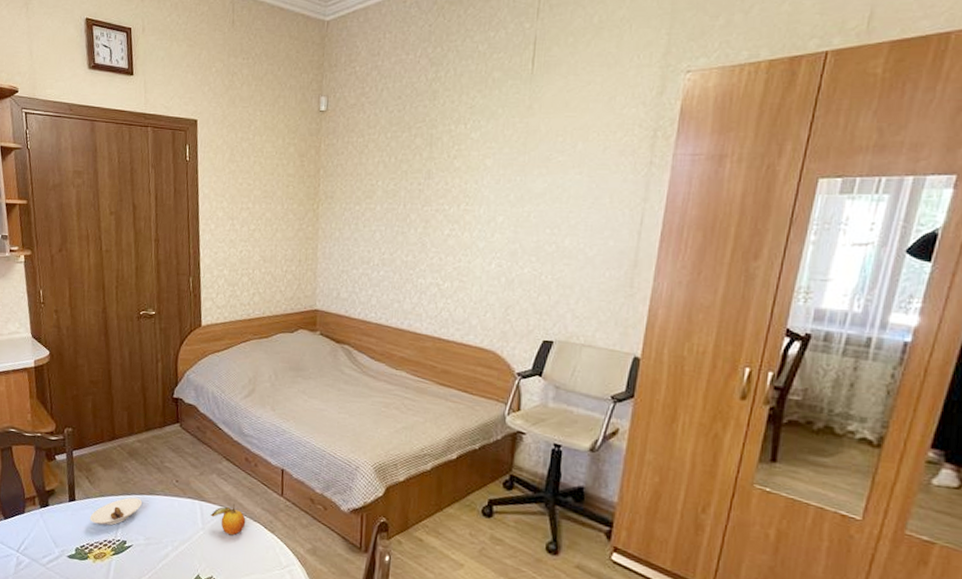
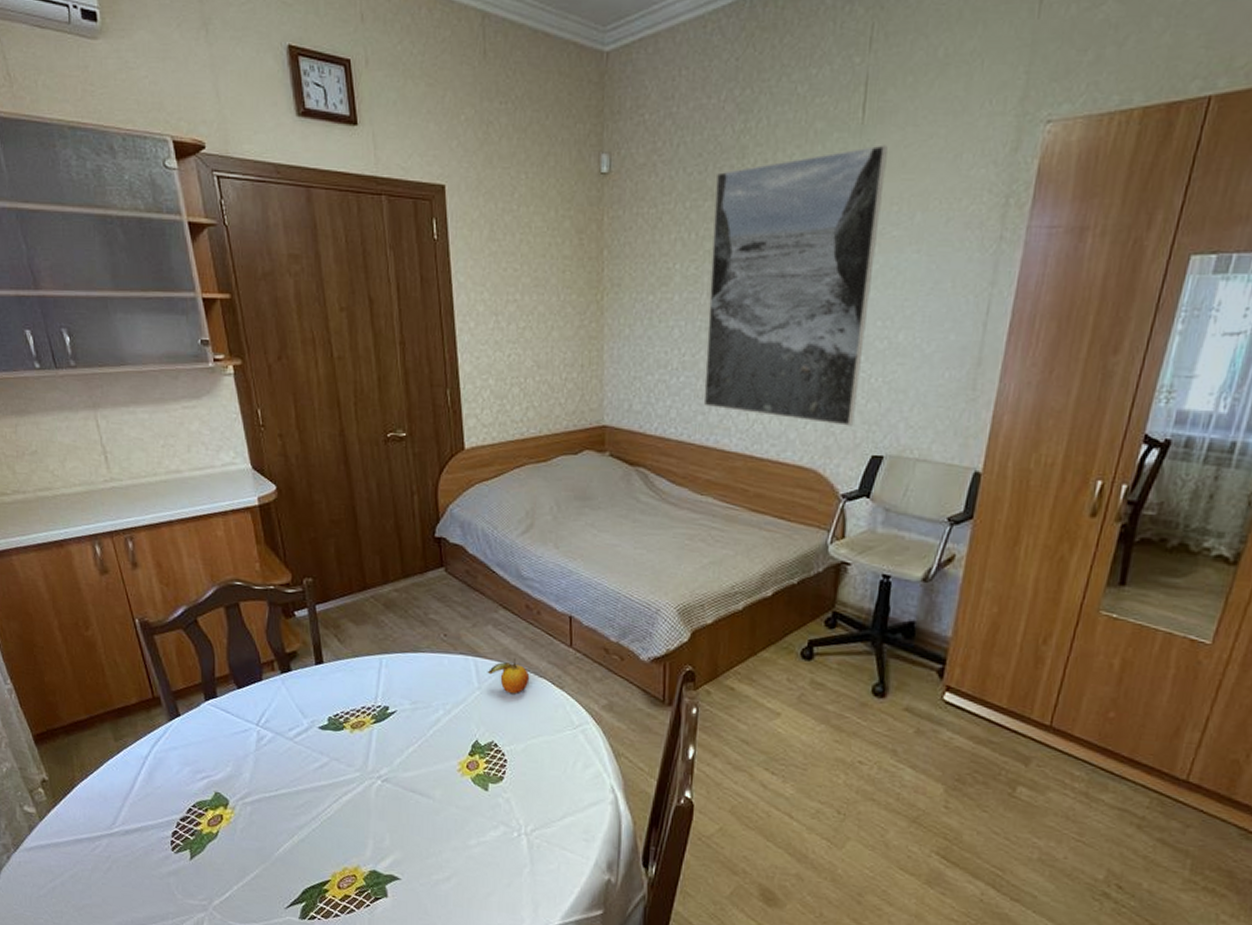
saucer: present [90,497,143,526] -> none [343,656,406,690]
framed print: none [399,89,553,315] -> present [703,145,888,426]

